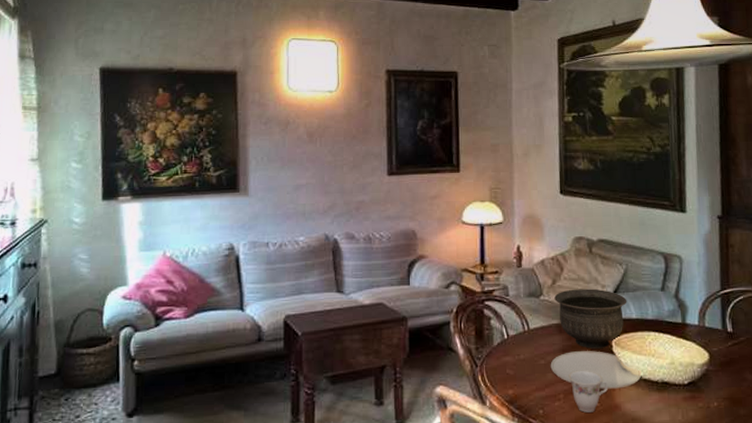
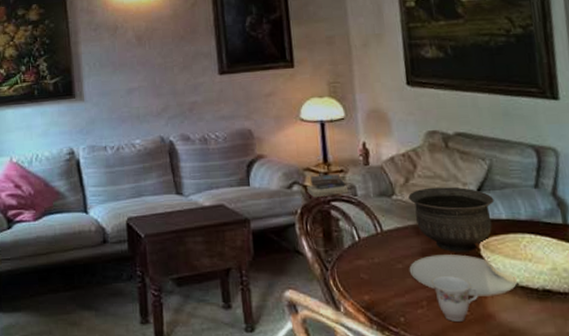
books: none [463,275,501,298] -> present [306,174,348,198]

